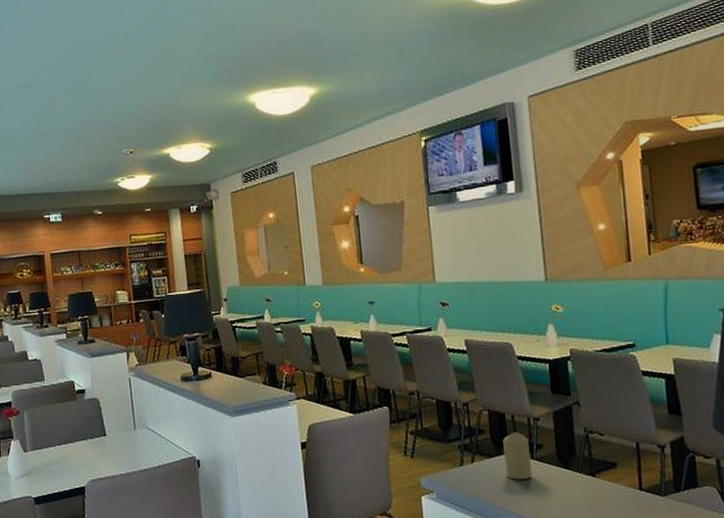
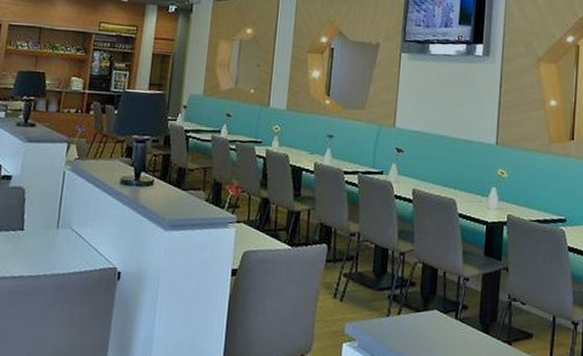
candle: present [503,431,532,480] -> none [429,289,456,339]

